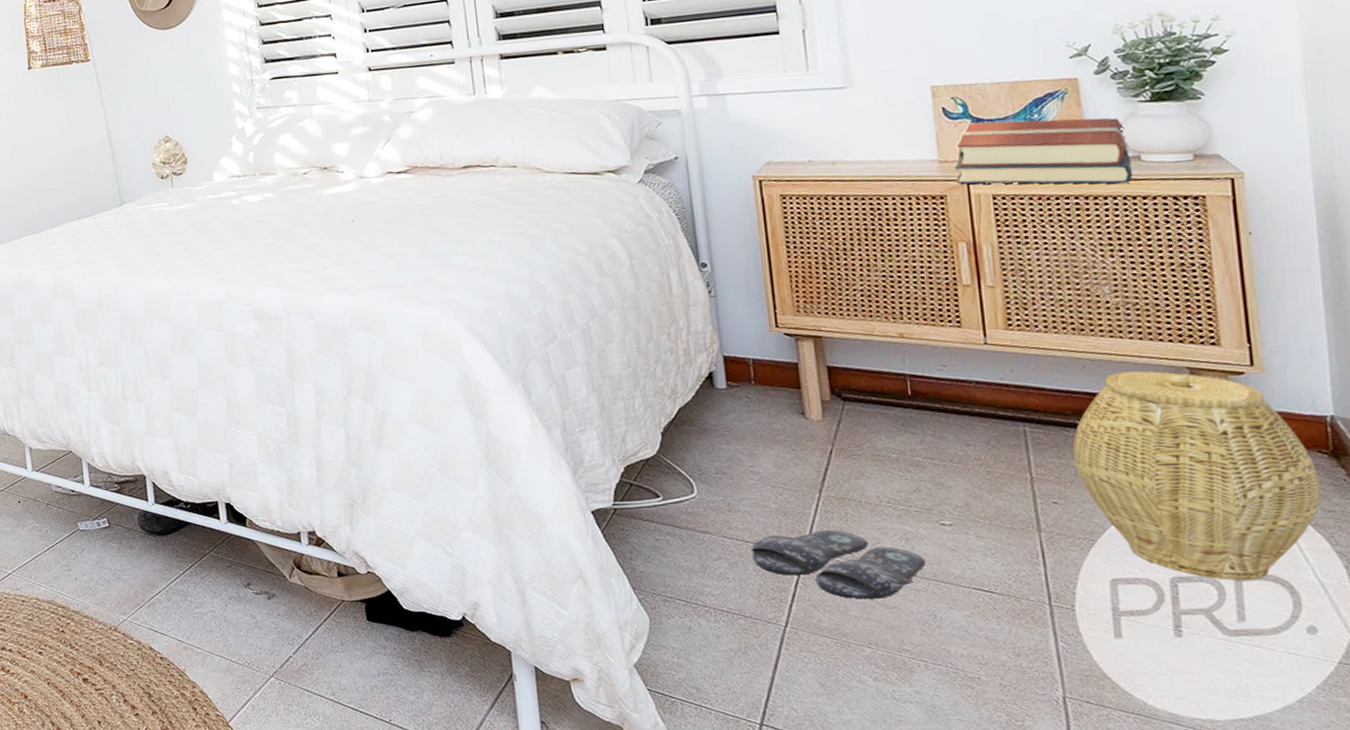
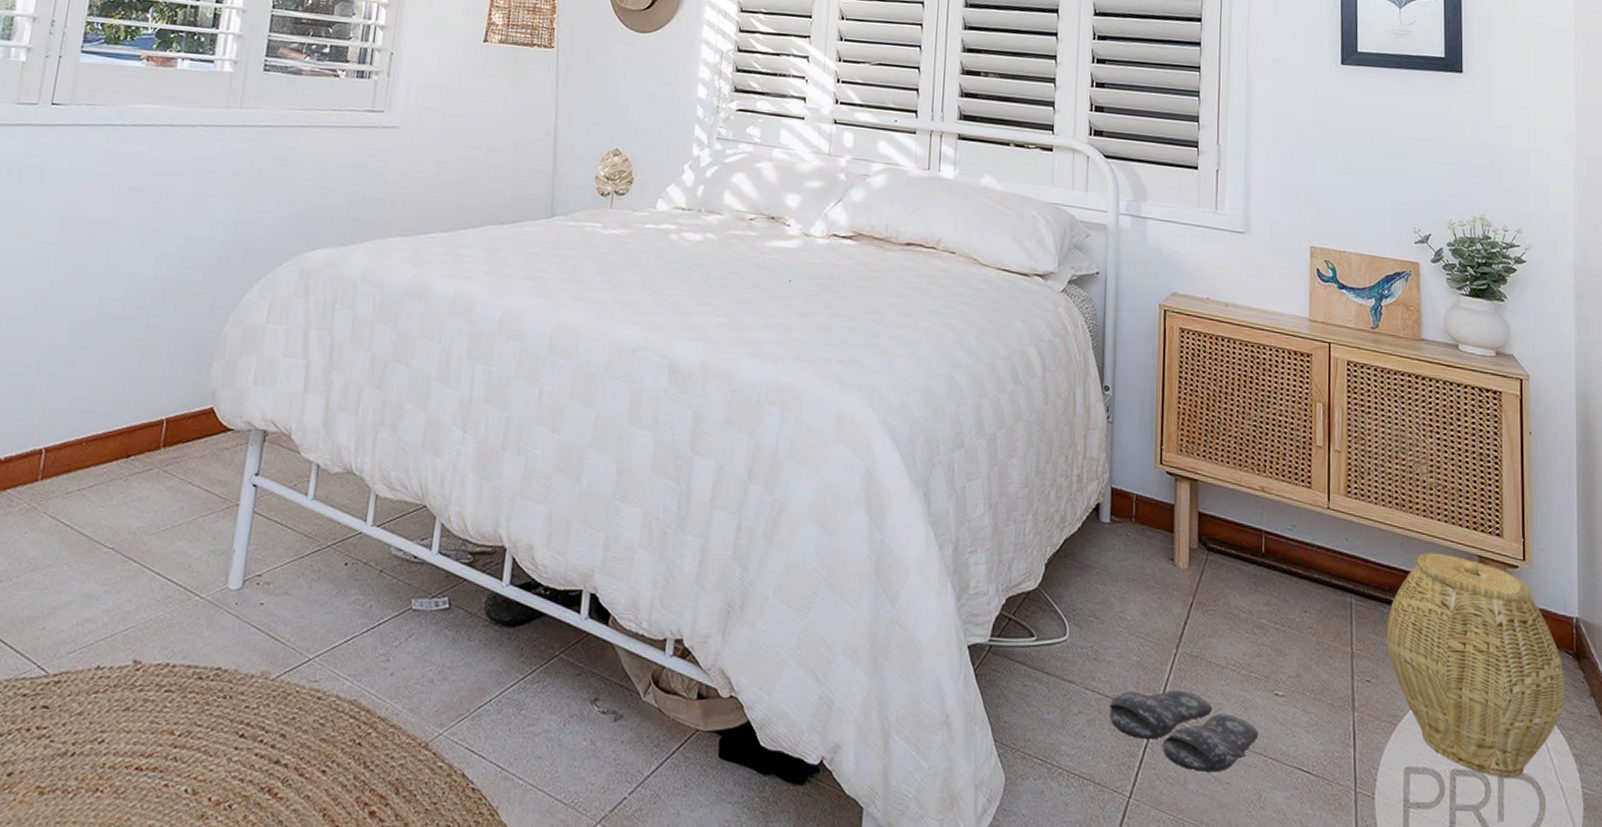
books: present [954,117,1134,185] -> none [1320,288,1452,369]

